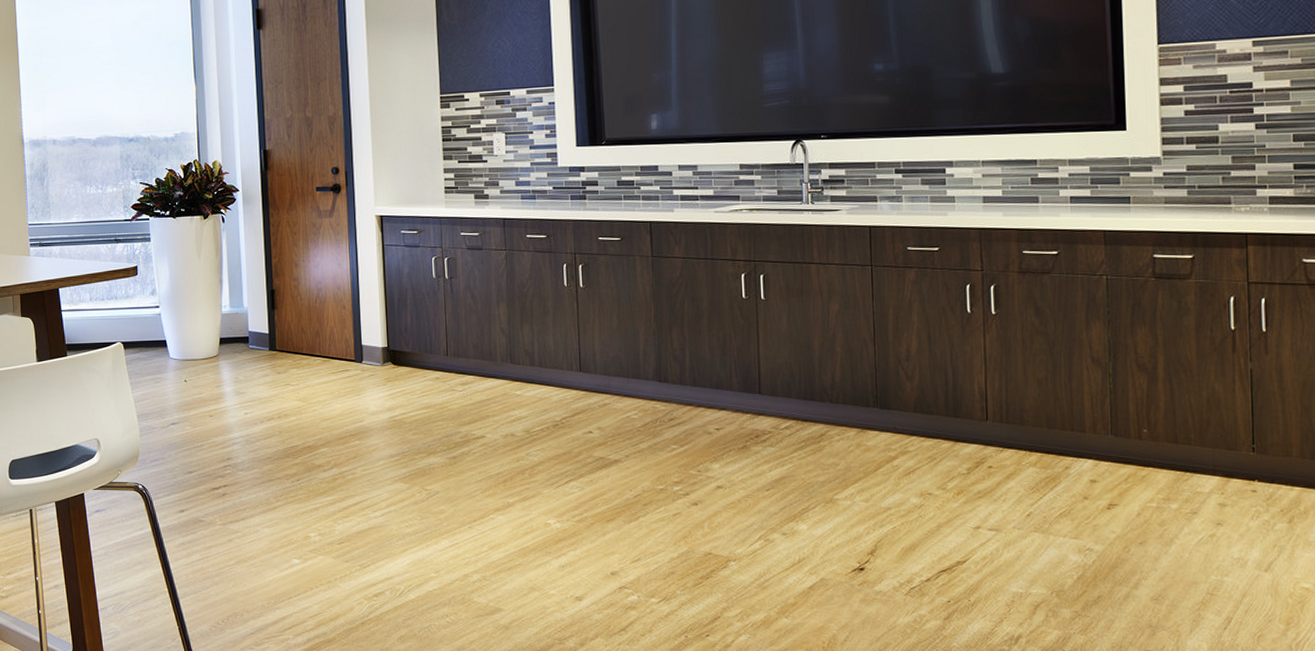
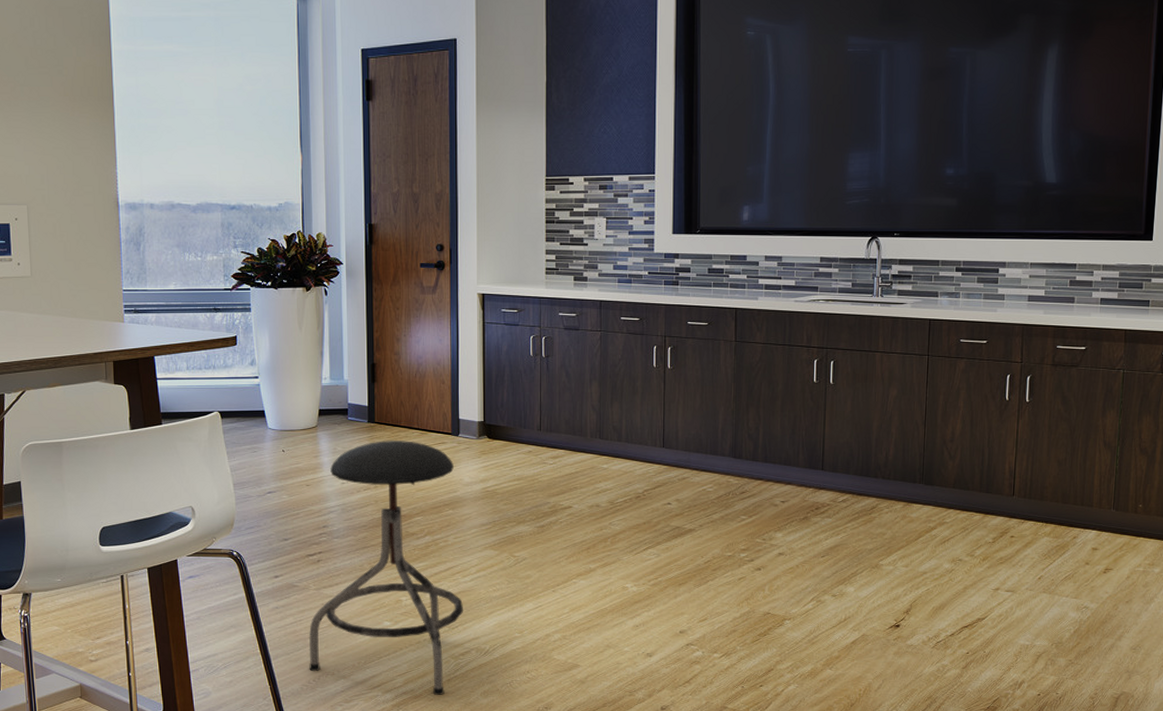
stool: none [216,368,376,639] -> present [308,441,464,695]

